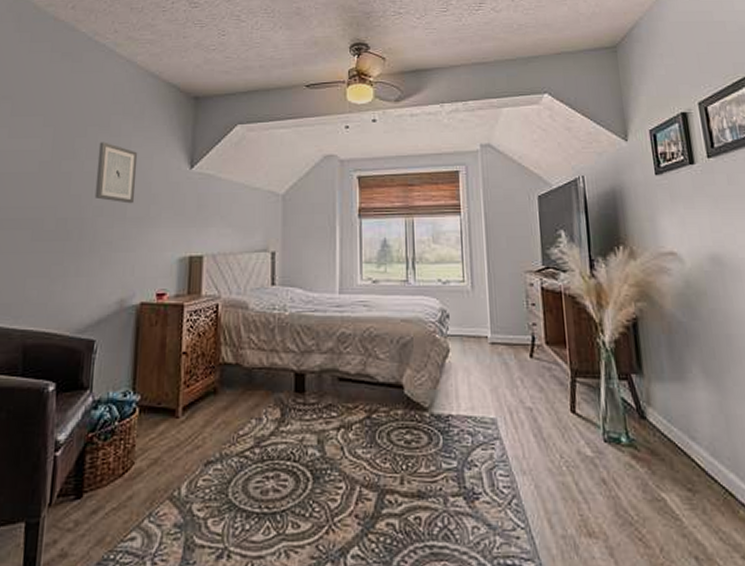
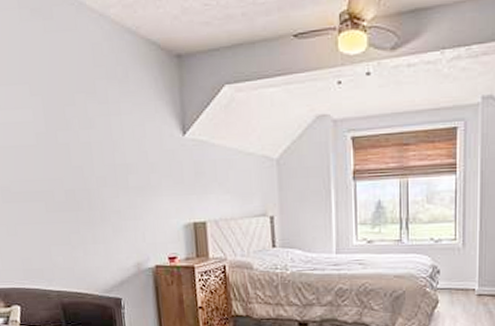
wall art: present [94,142,138,204] -> none [89,110,134,174]

